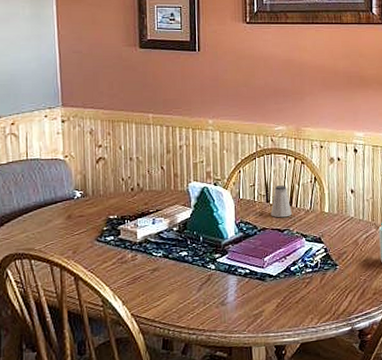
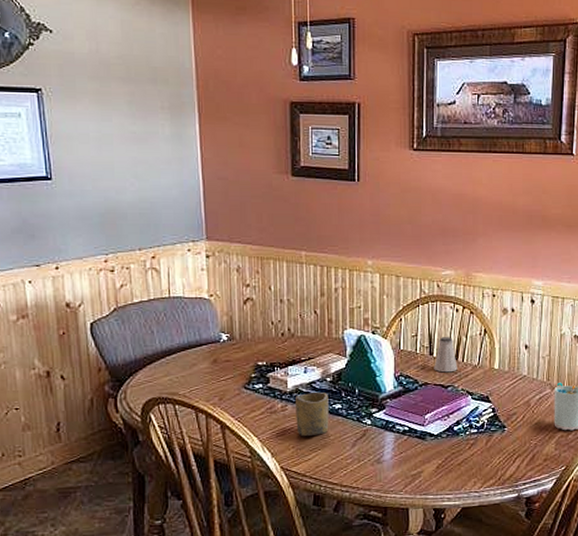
cup: none [145,241,176,283] -> present [296,392,329,436]

